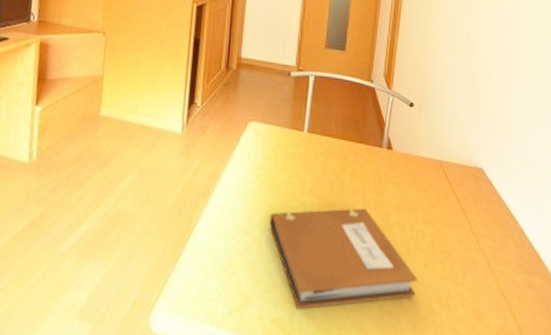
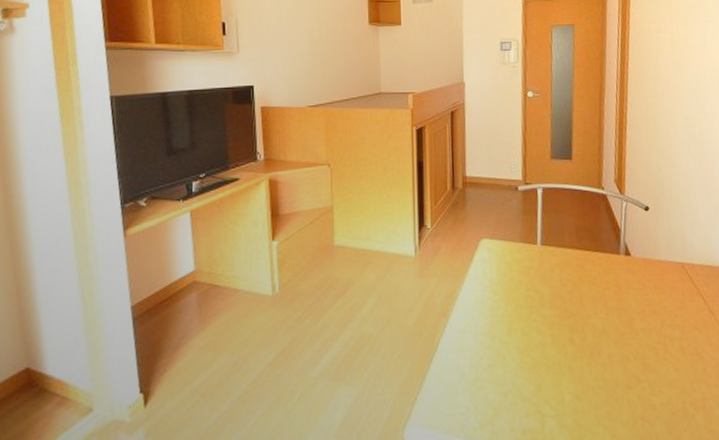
notebook: present [269,209,417,309] -> none [511,317,669,419]

